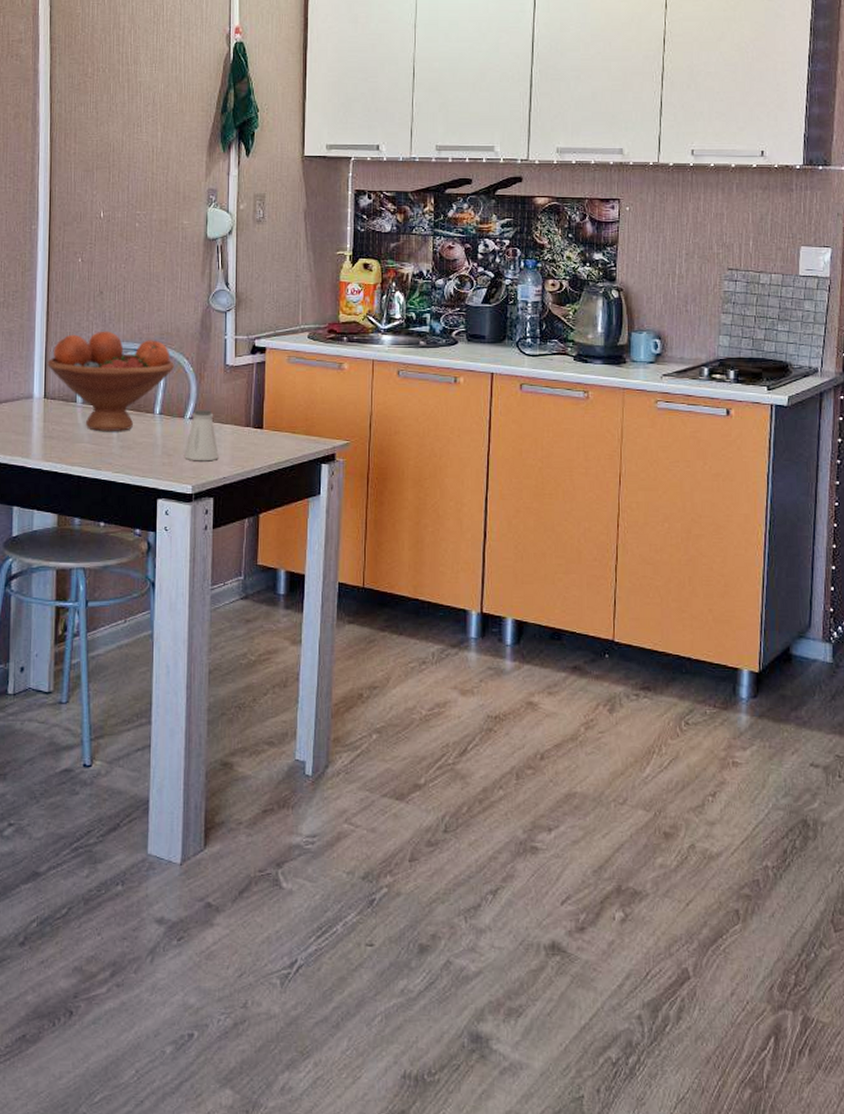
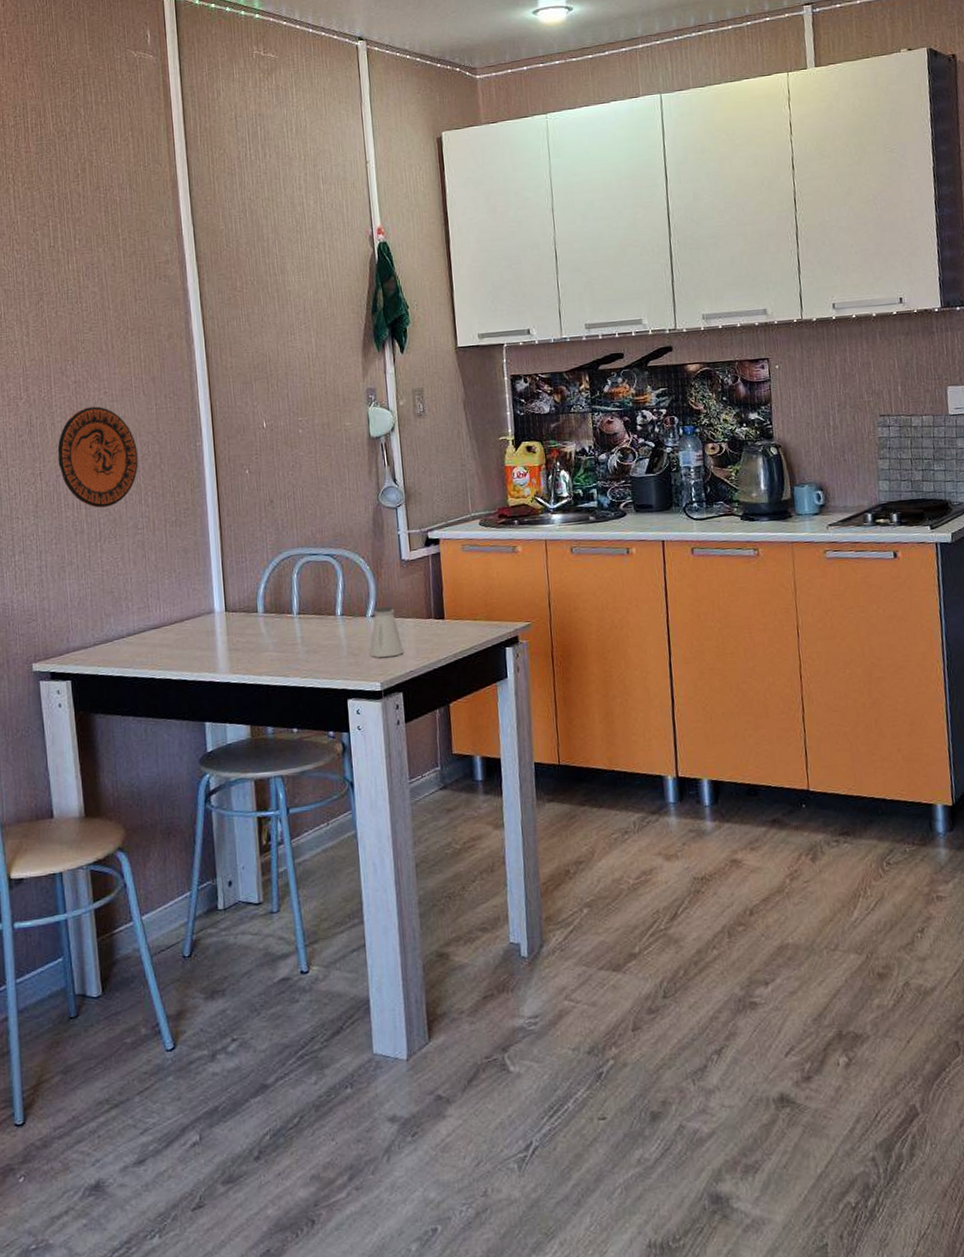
fruit bowl: present [47,331,174,431] -> none [225,538,351,639]

